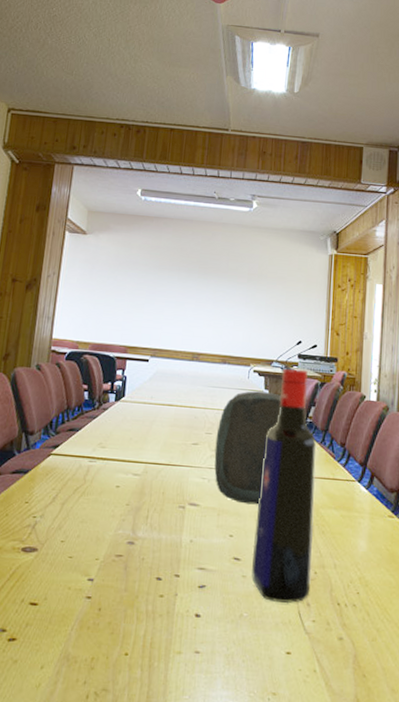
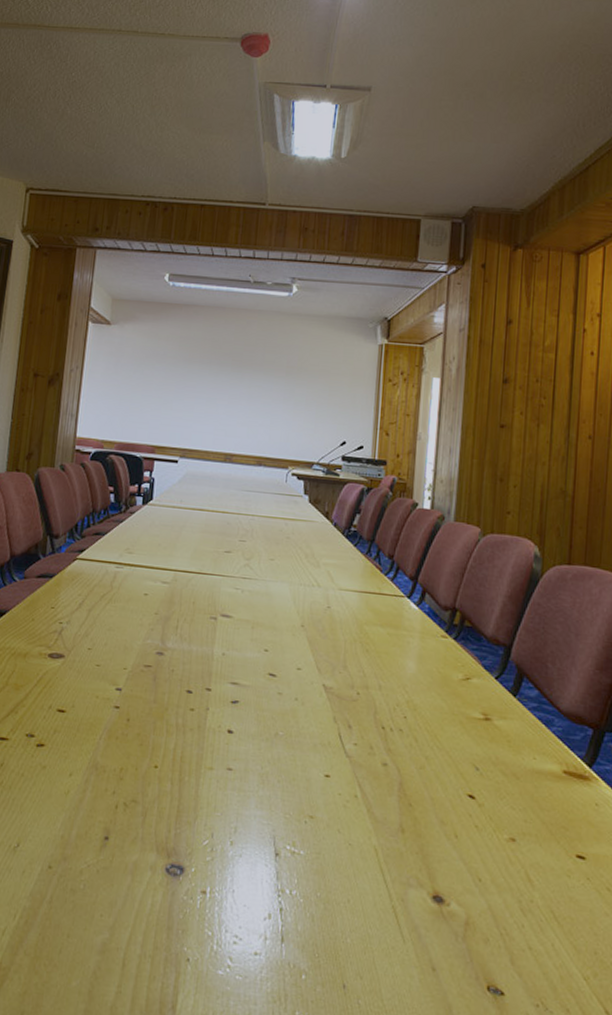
rock: present [214,391,282,505] -> none [248,496,323,619]
liquor bottle: present [251,368,316,604] -> none [288,471,361,725]

